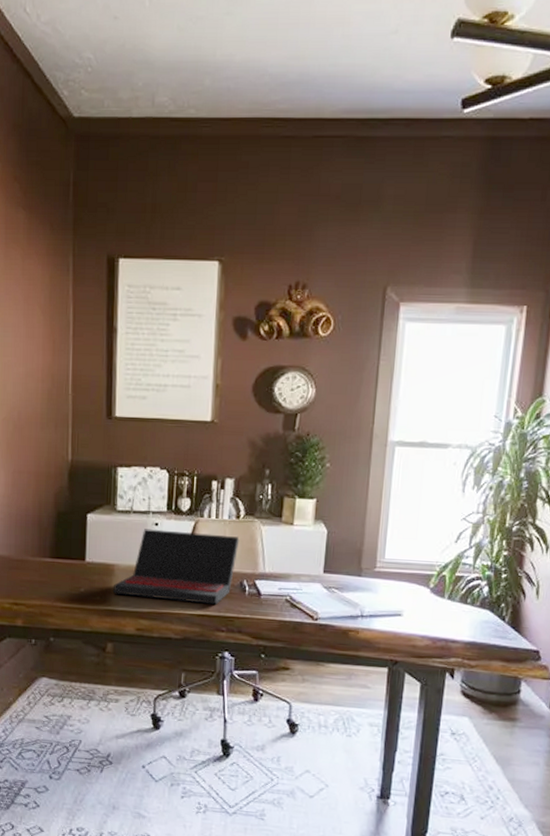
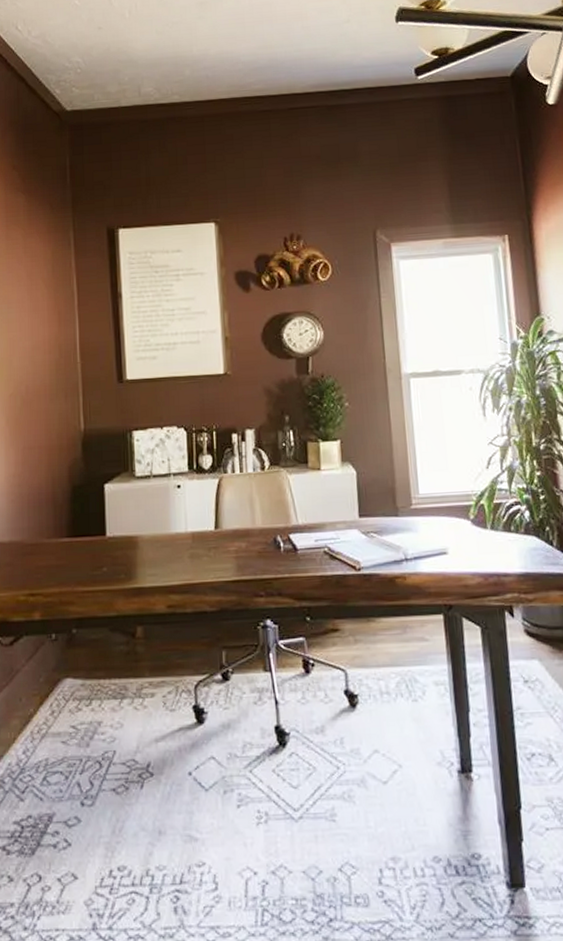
laptop: present [112,529,240,605] -> none [138,489,268,569]

